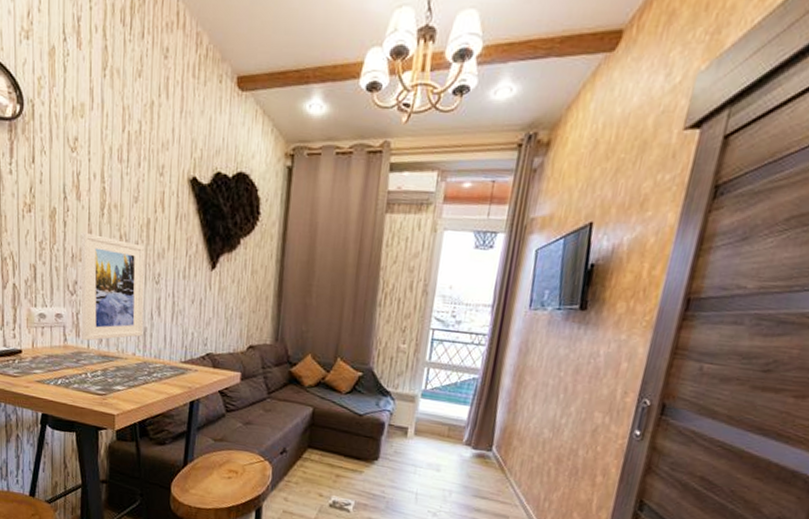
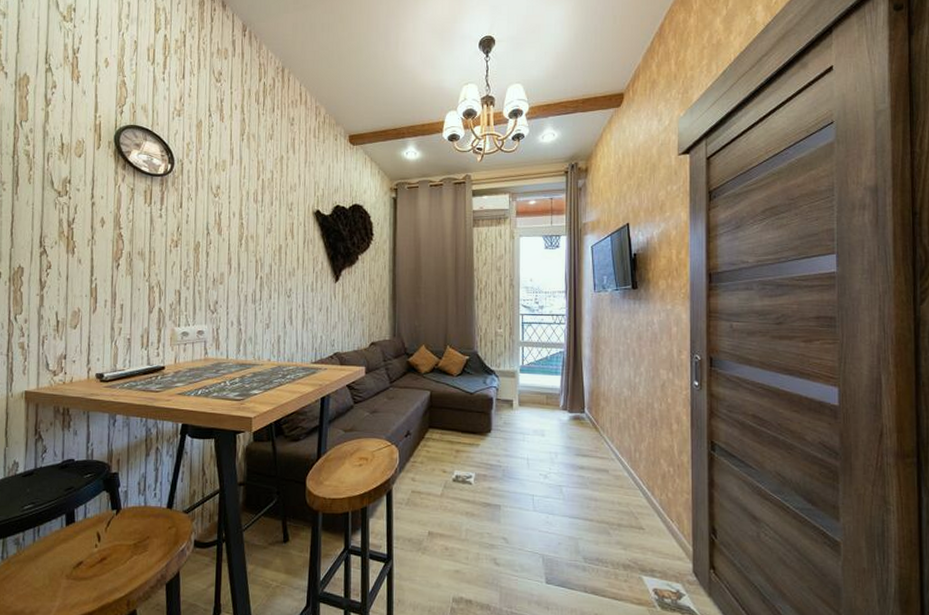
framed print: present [80,232,145,341] -> none [221,260,278,353]

